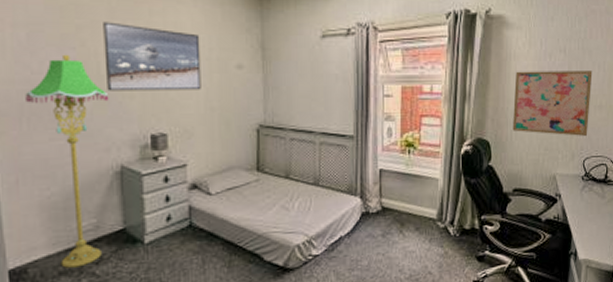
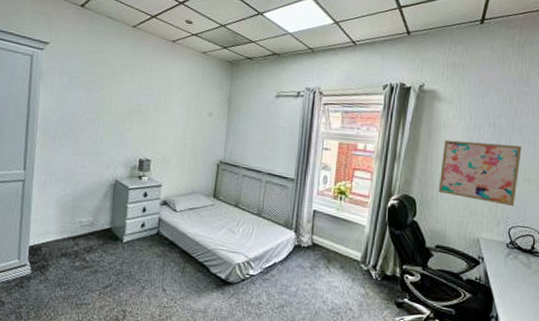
floor lamp: present [25,54,109,268] -> none [60,94,115,252]
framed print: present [103,21,201,91] -> none [114,73,184,130]

